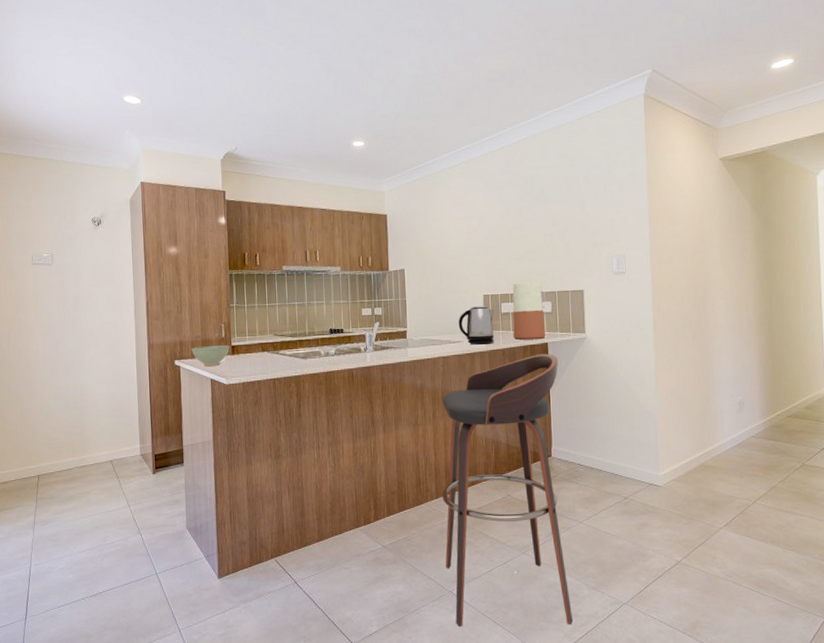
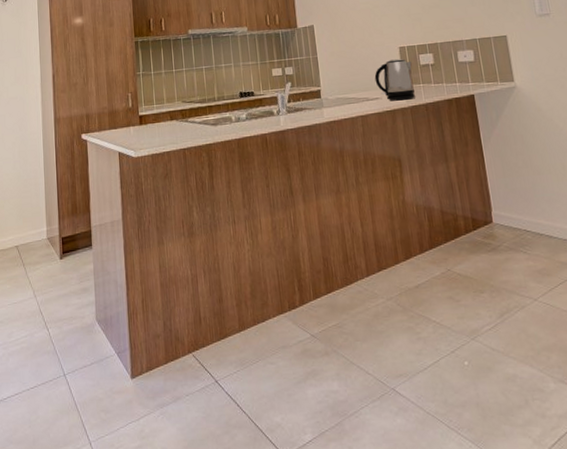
bowl: present [192,345,229,367] -> none [98,115,137,139]
bar stool: present [442,353,574,626] -> none [365,106,542,433]
vase: present [512,283,545,340] -> none [429,30,470,93]

